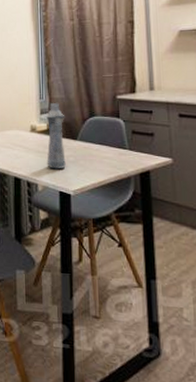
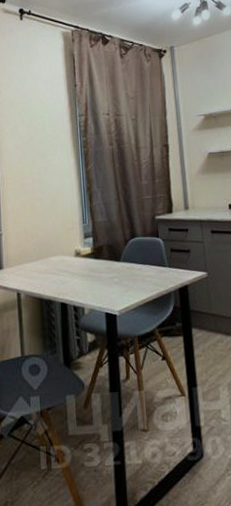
bottle: present [45,102,66,170] -> none [89,225,111,292]

